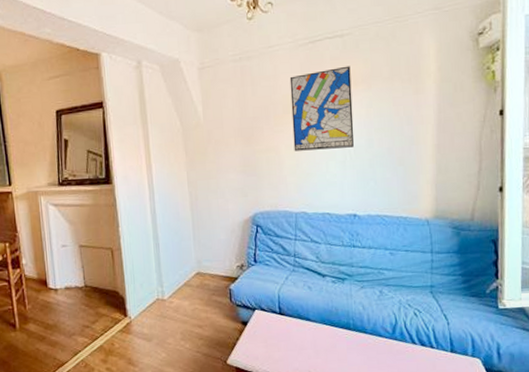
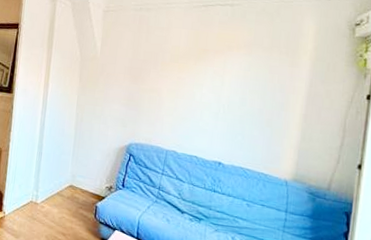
wall art: present [289,66,354,151] -> none [174,31,236,102]

